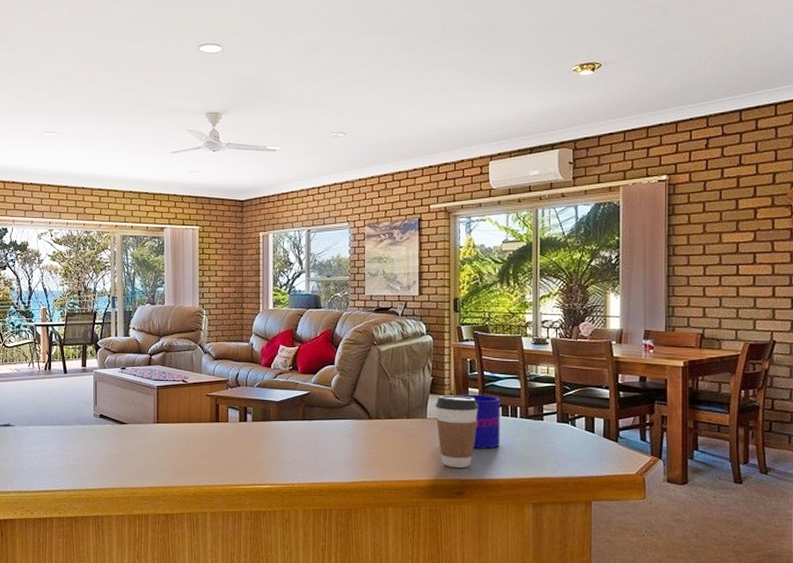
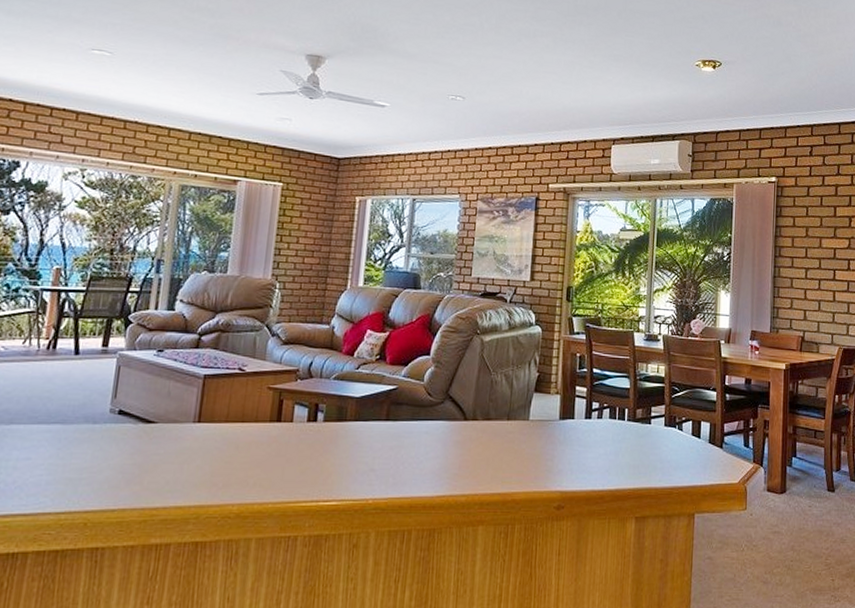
coffee cup: present [435,395,478,469] -> none [539,394,585,478]
mug: present [457,394,500,449] -> none [564,393,609,455]

